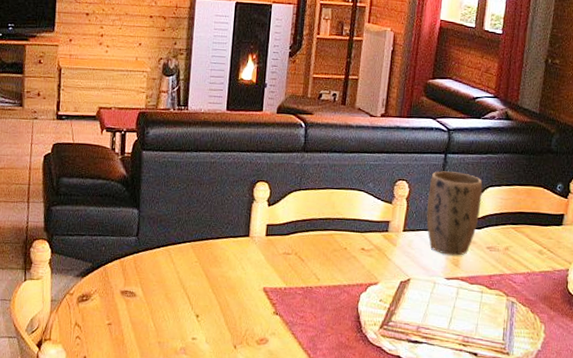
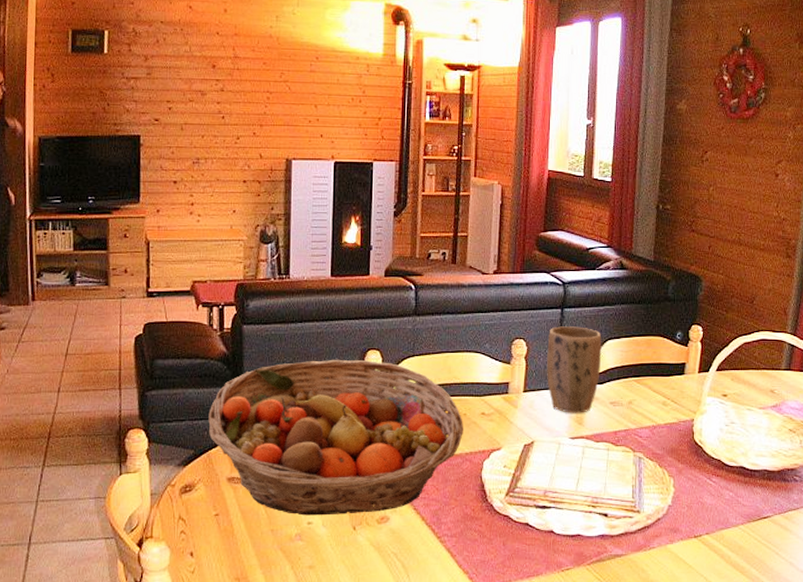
fruit basket: none [105,187,344,334] -> present [208,359,464,516]

